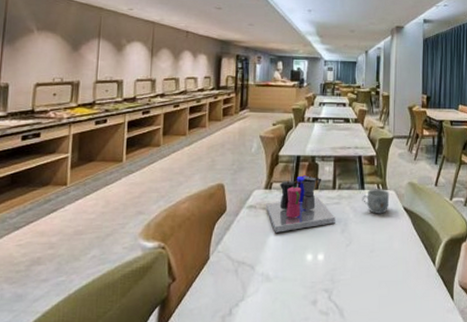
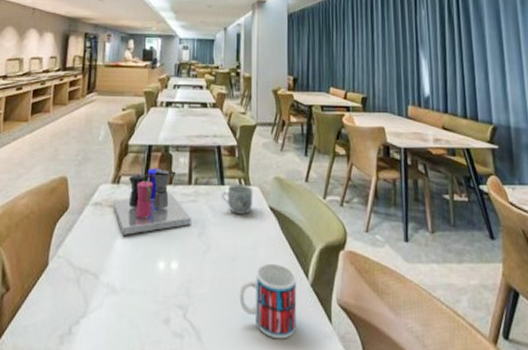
mug: none [376,253,425,314] -> present [239,263,297,339]

